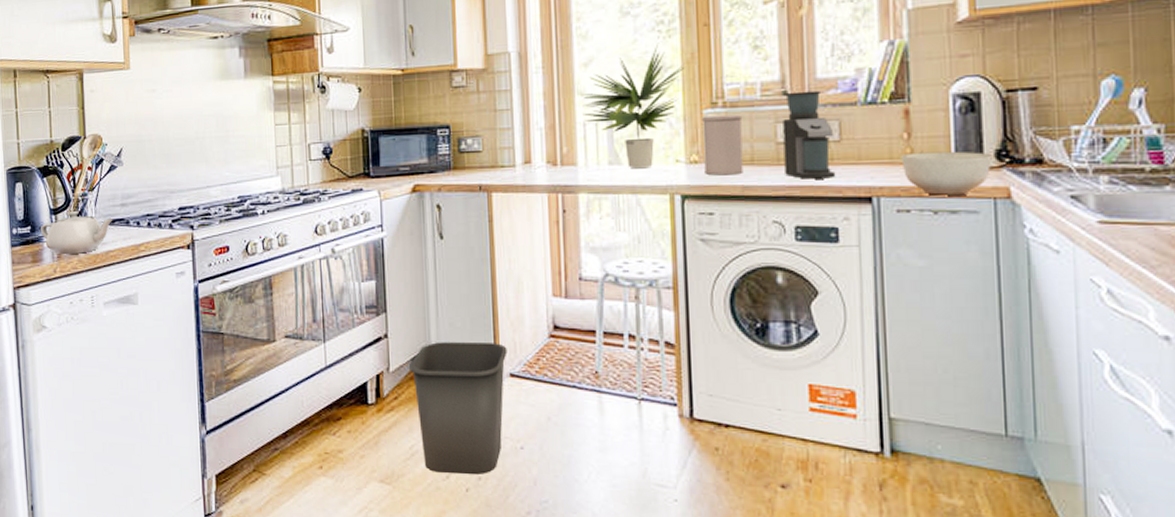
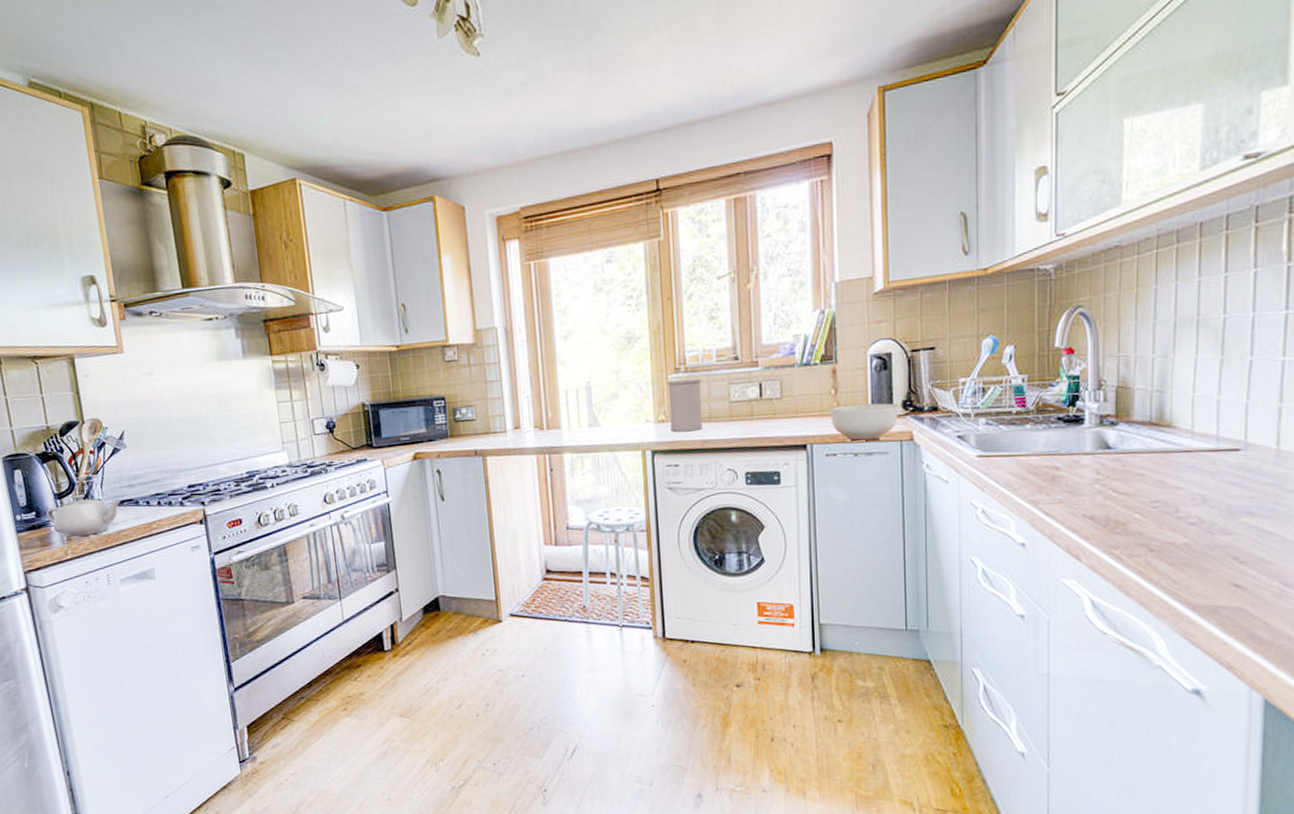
waste bin: present [409,342,507,474] -> none [420,588,507,703]
plant: present [580,42,685,169] -> none [562,315,652,430]
coffee grinder: present [783,90,836,179] -> none [735,355,778,432]

